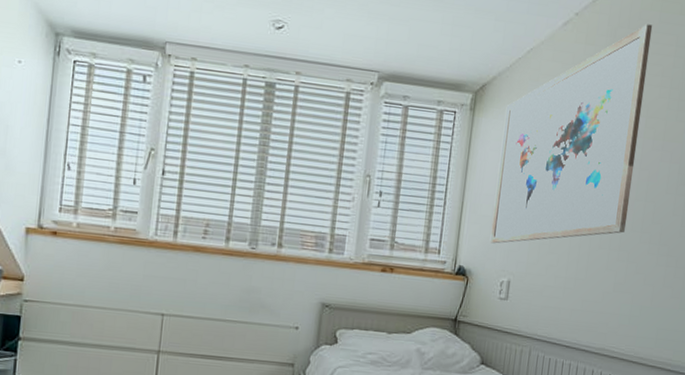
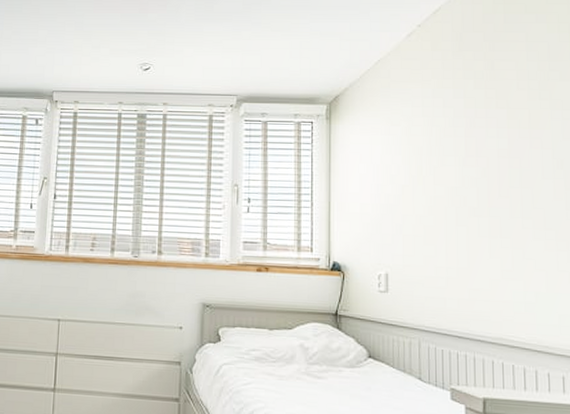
wall art: present [489,24,653,244] -> none [361,26,505,239]

